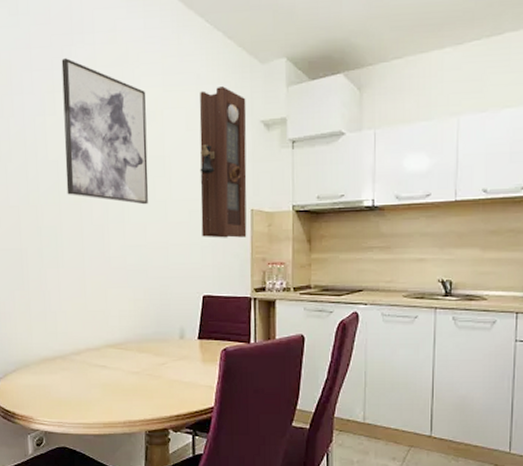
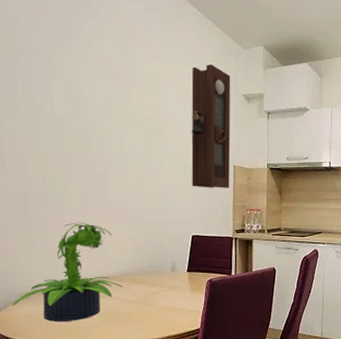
potted plant: none [11,281,126,394] -> present [12,222,122,322]
wall art: present [61,58,149,205] -> none [69,28,146,158]

